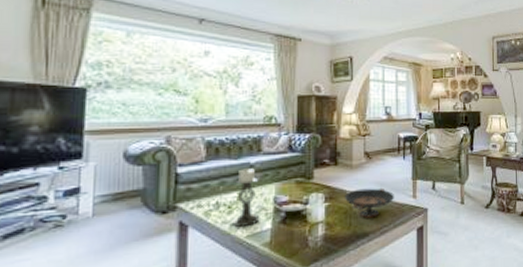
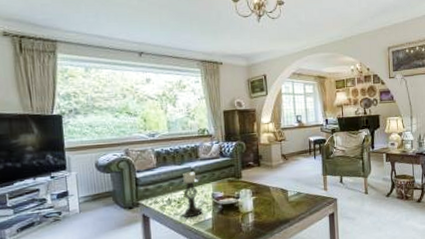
decorative bowl: present [345,187,394,218] -> none [268,183,308,208]

